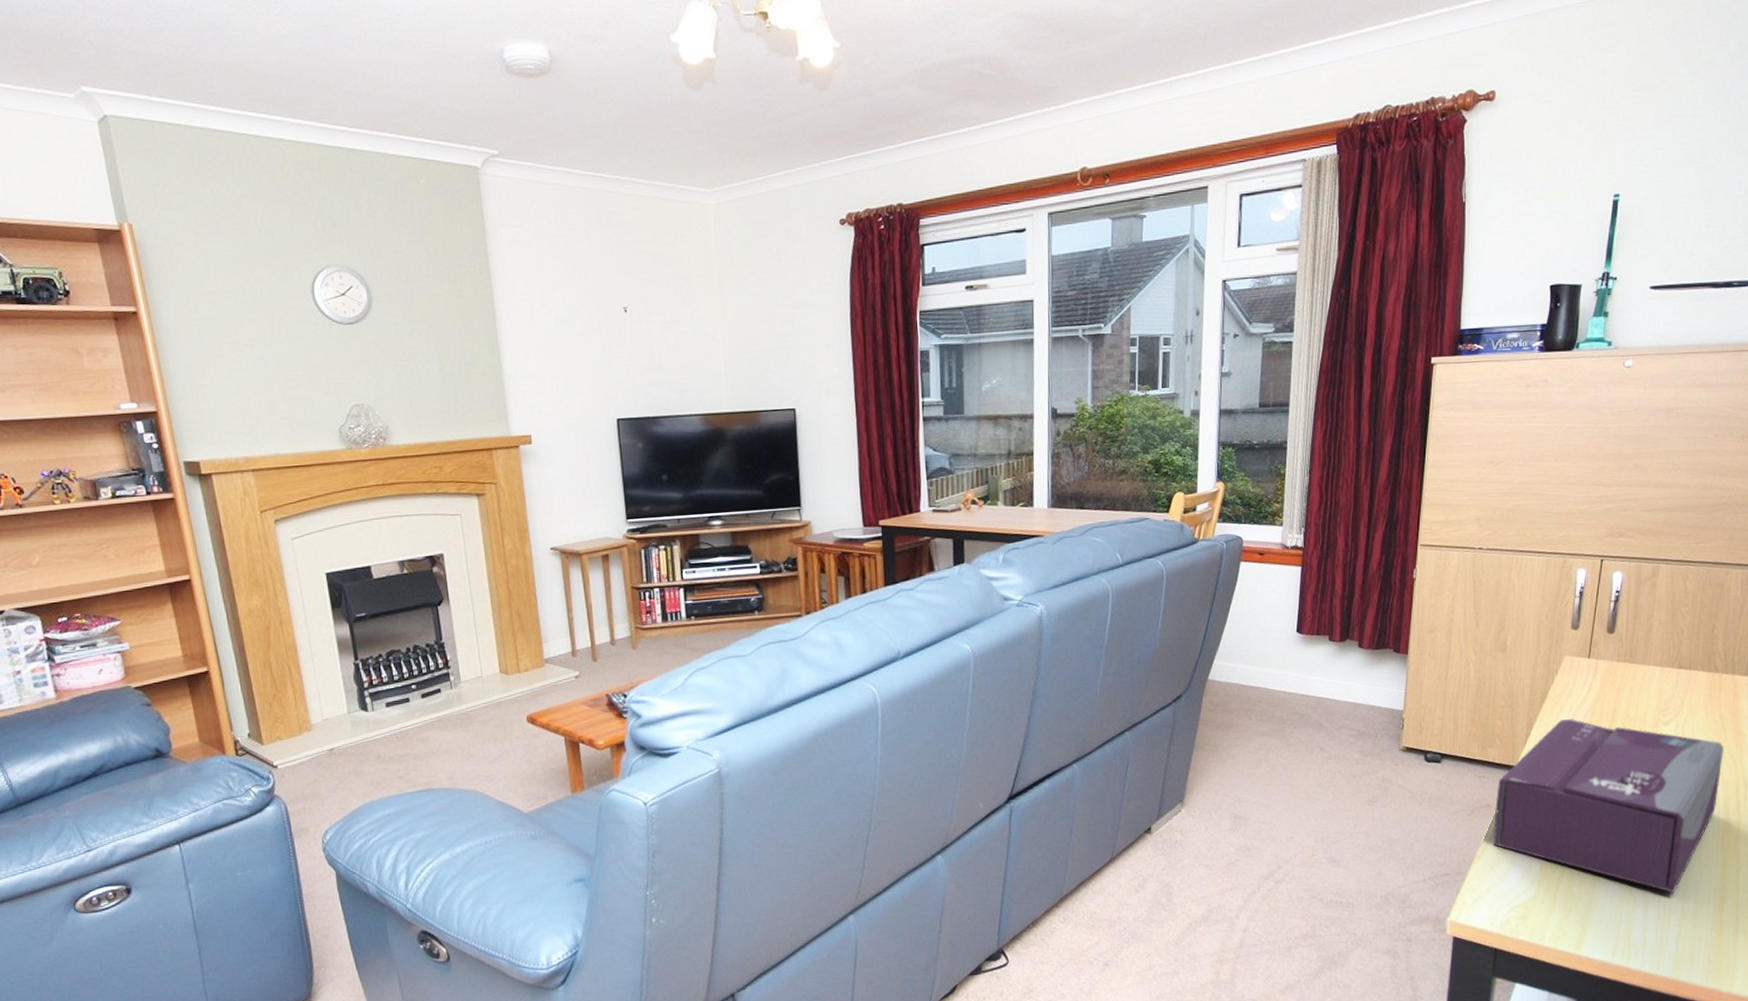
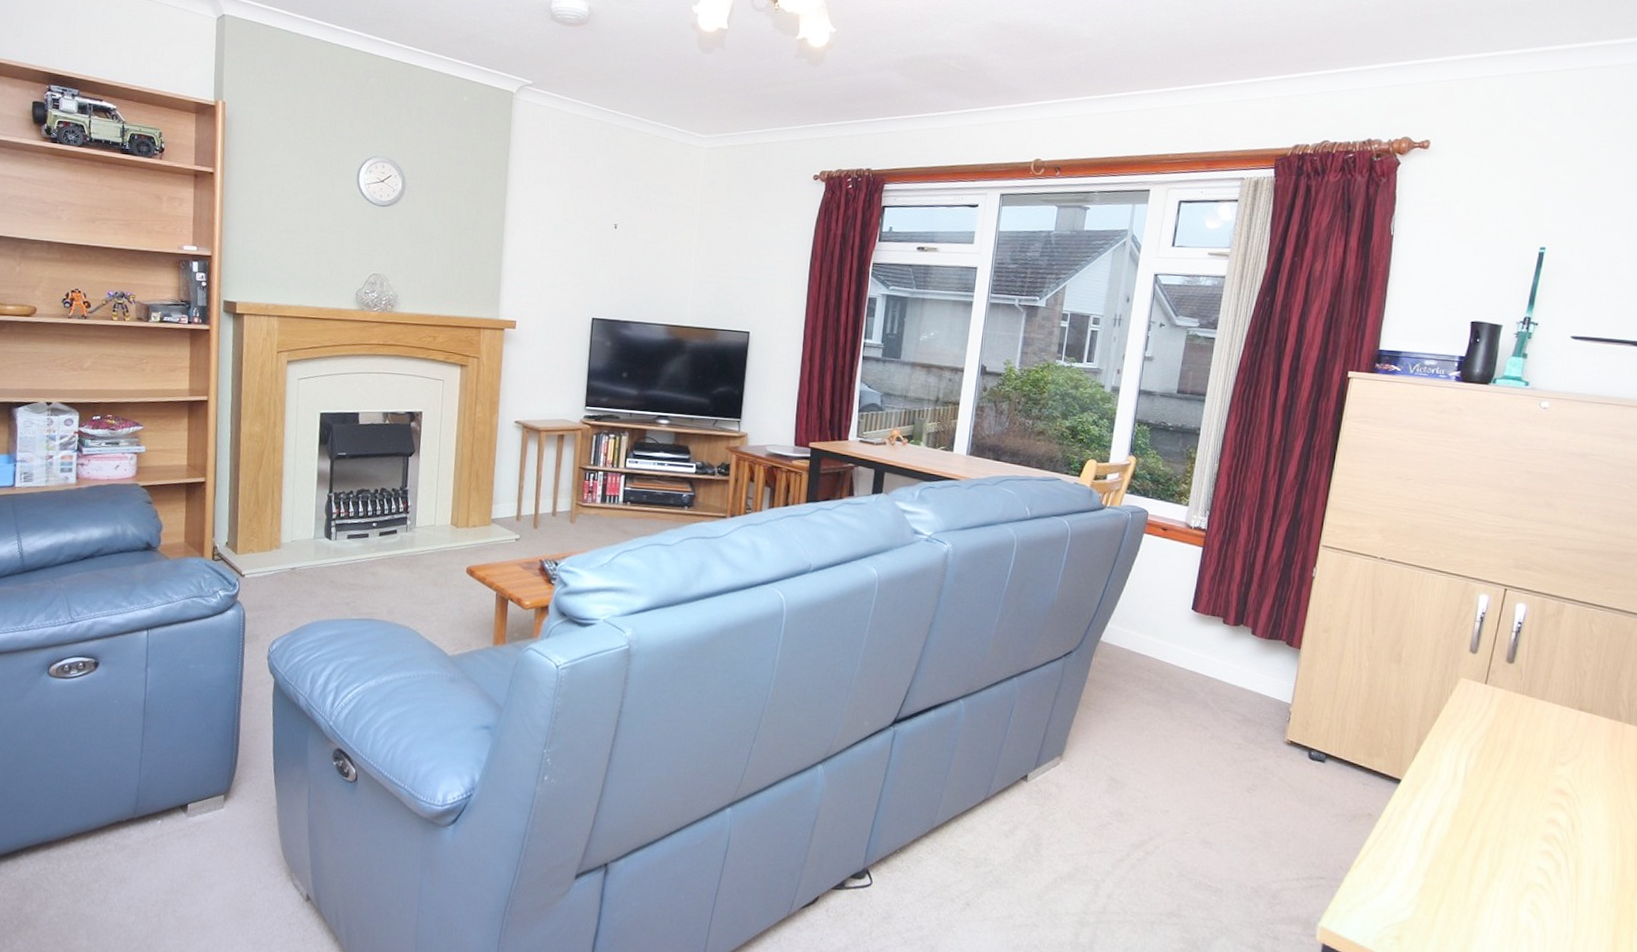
tissue box: present [1493,719,1724,893] -> none [1372,741,1623,942]

